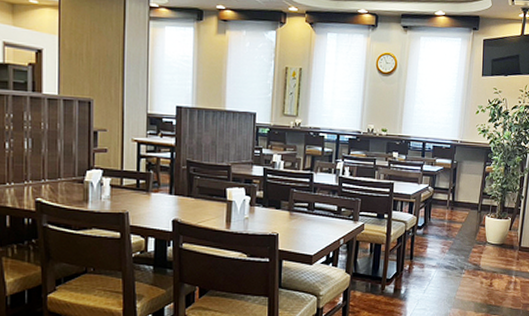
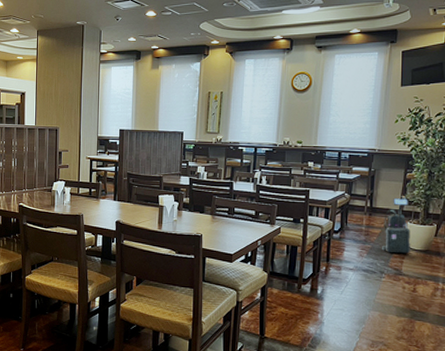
vacuum cleaner: none [463,189,488,248] -> present [382,196,410,254]

